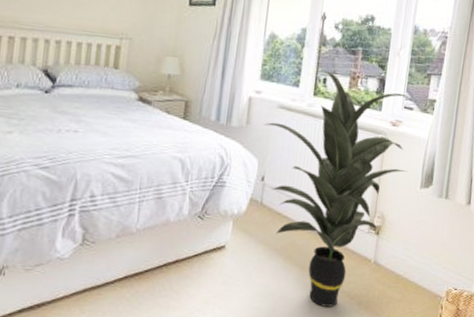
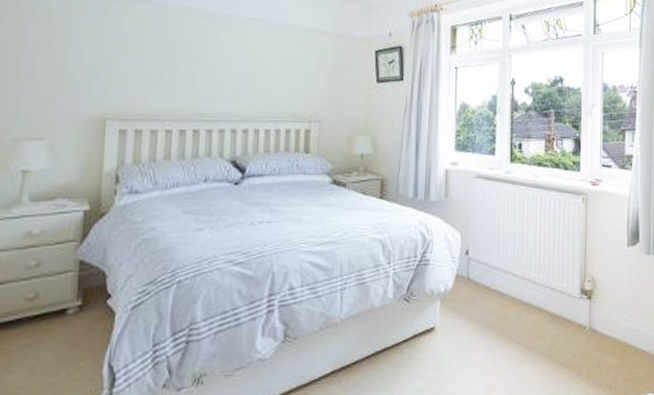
indoor plant: present [264,72,415,307] -> none [463,137,612,382]

